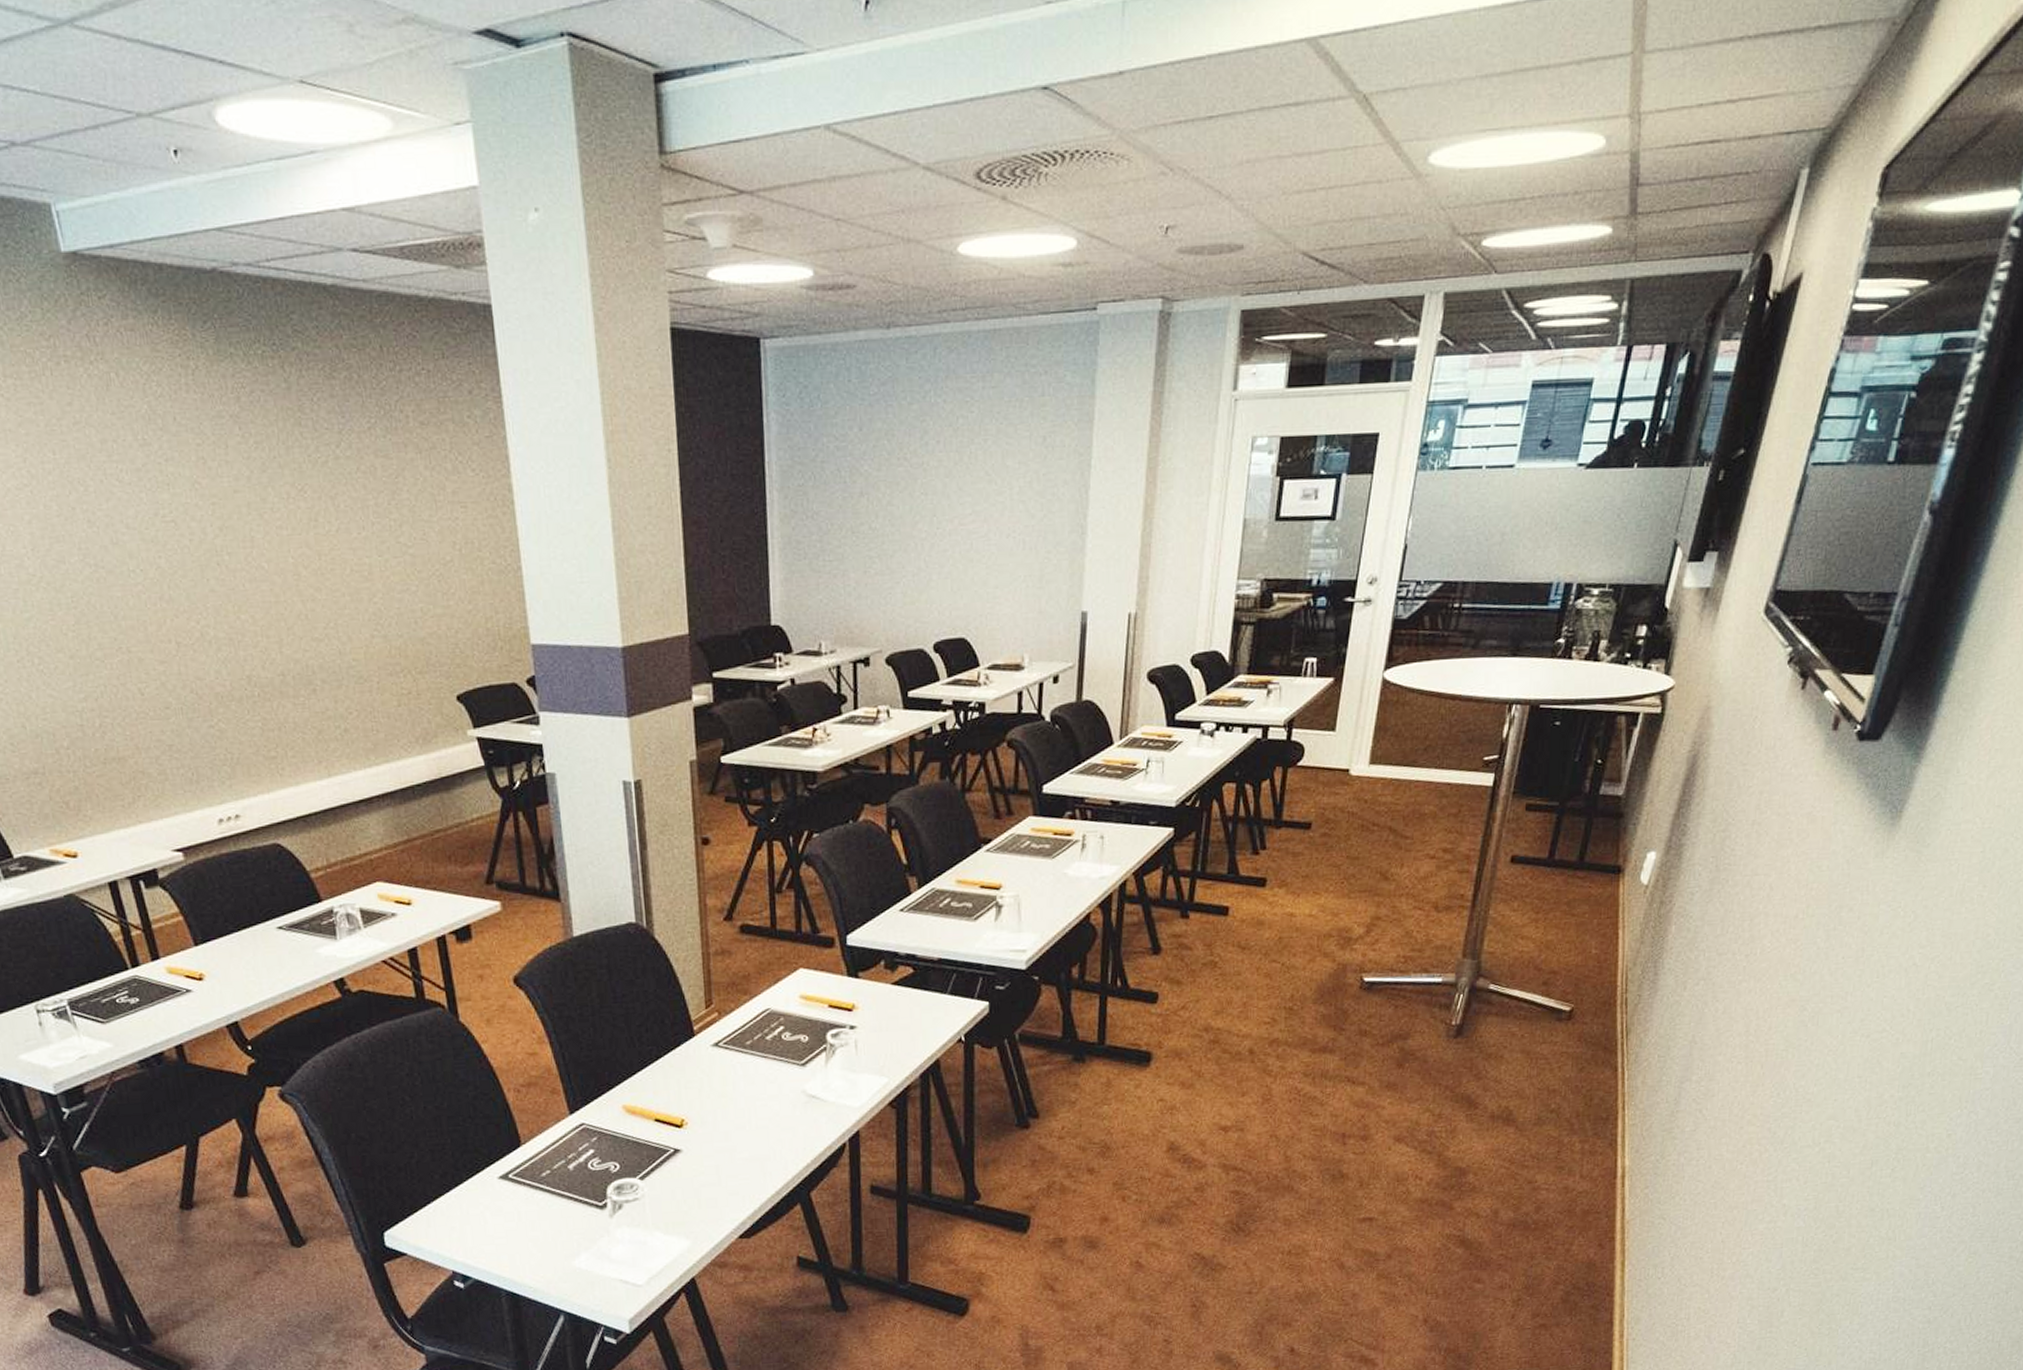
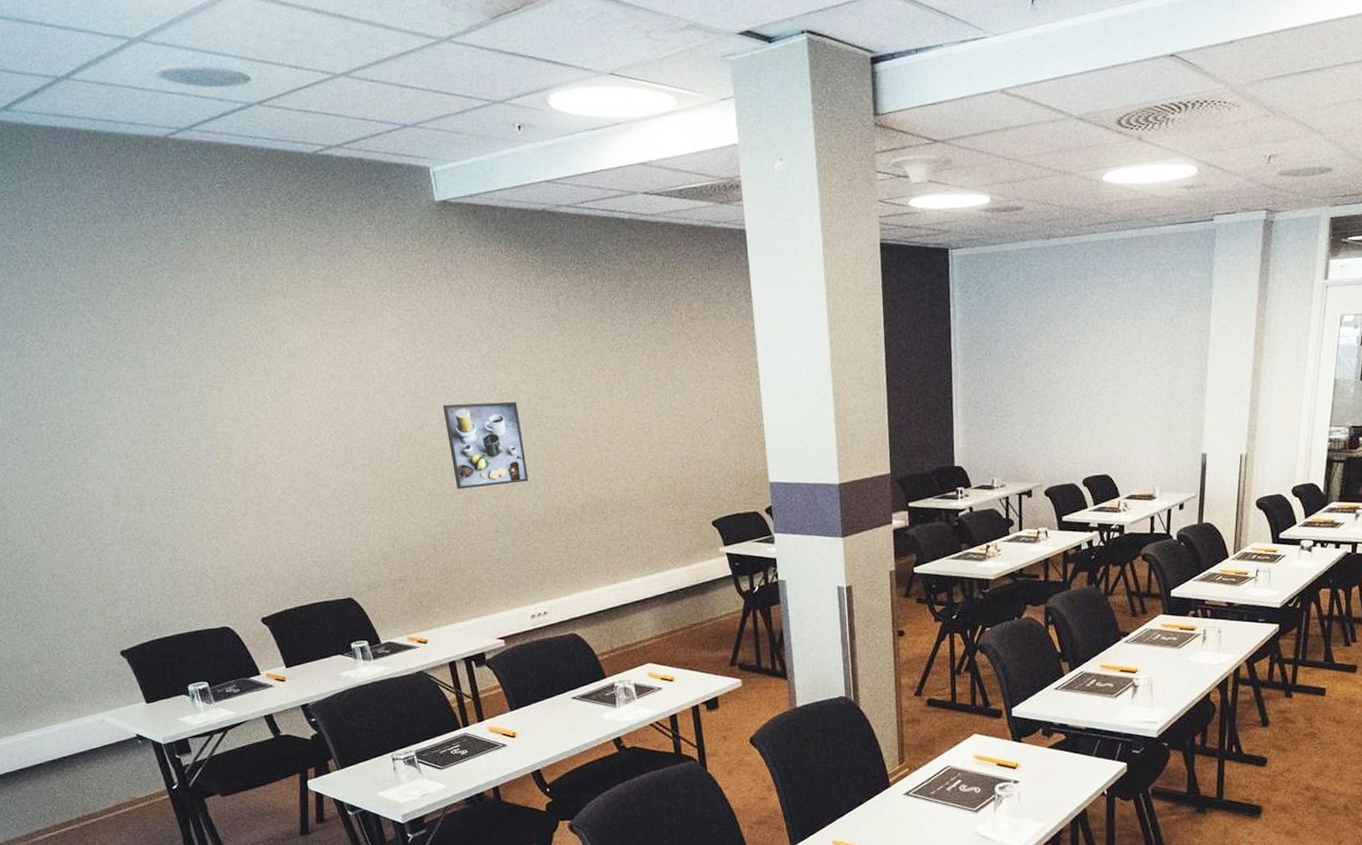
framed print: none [84,532,208,651] -> present [443,401,529,489]

